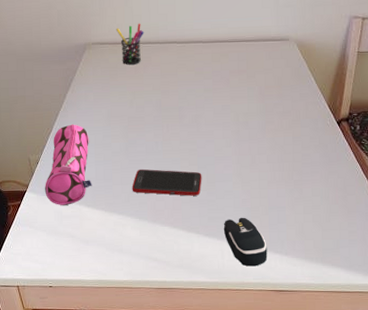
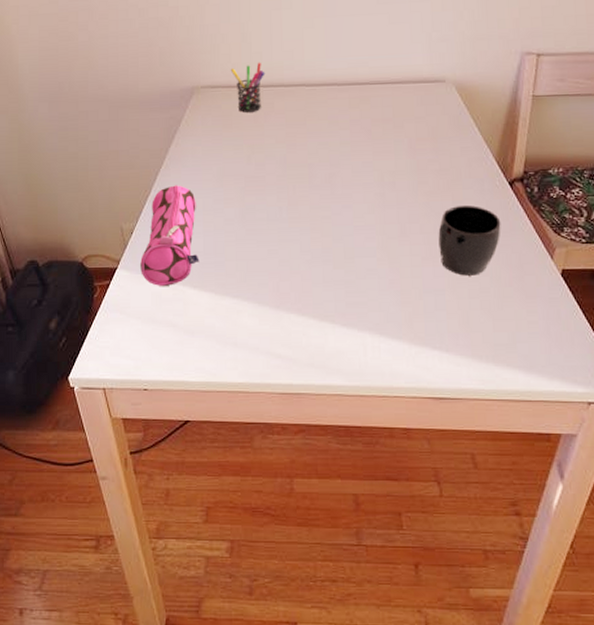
cell phone: present [132,169,202,196] -> none [249,240,338,275]
computer mouse: present [223,217,268,267] -> none [365,302,423,366]
mug: none [281,140,330,196] -> present [438,206,501,276]

